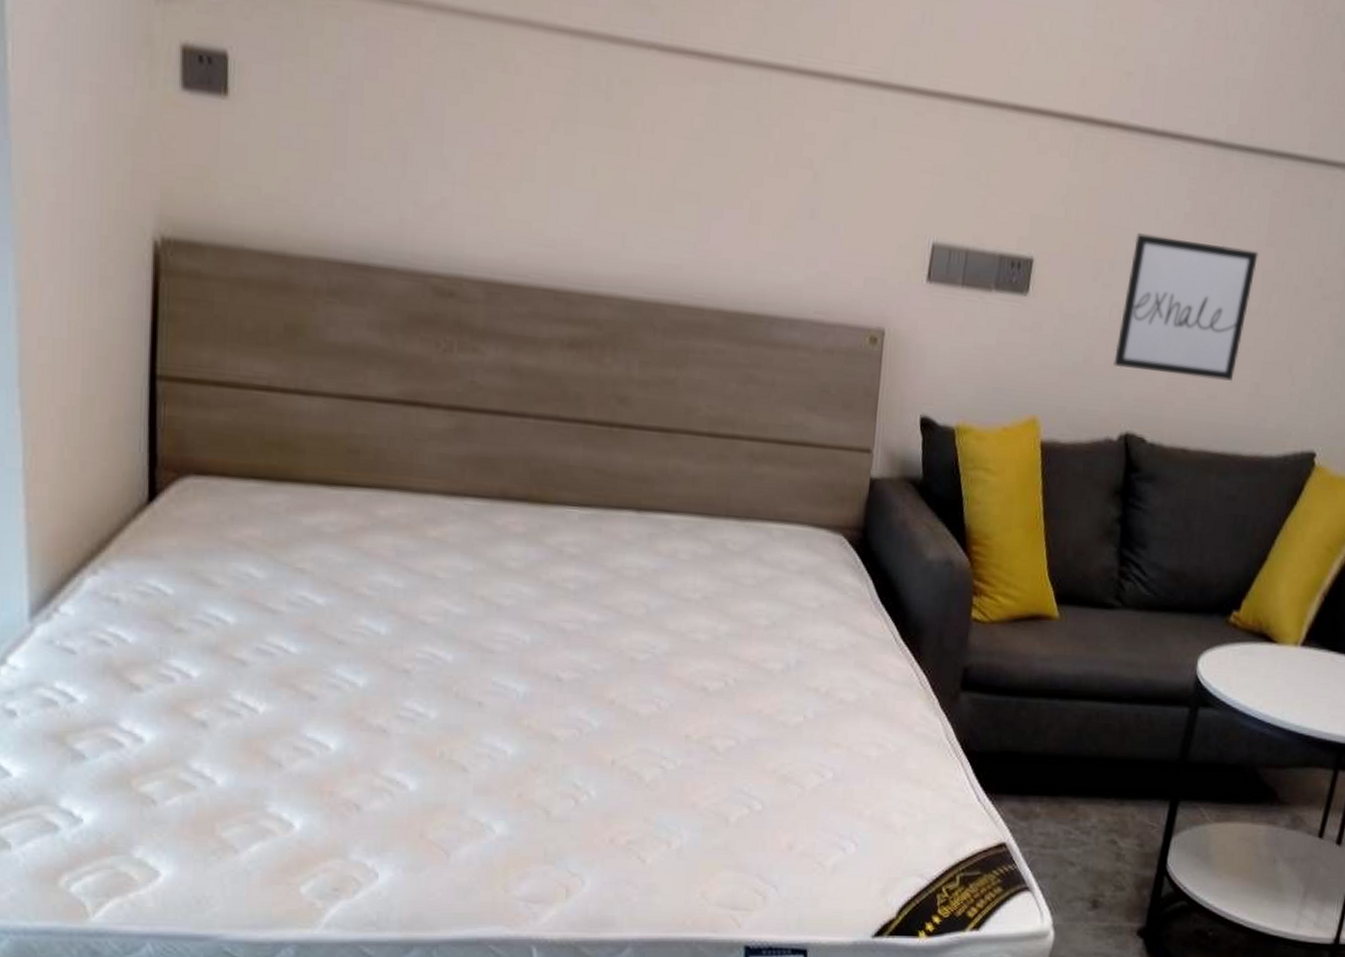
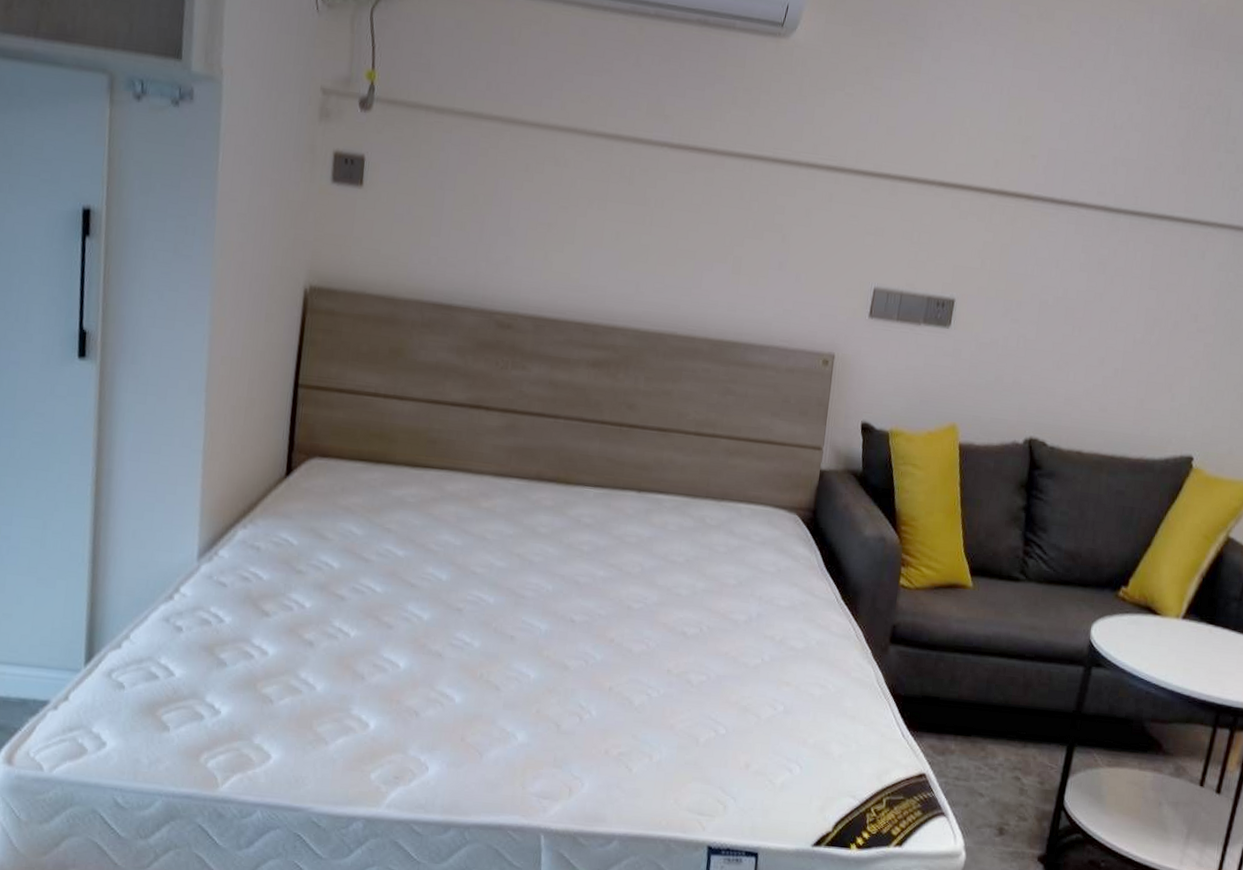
wall art: present [1113,233,1258,381] -> none [1020,279,1142,397]

